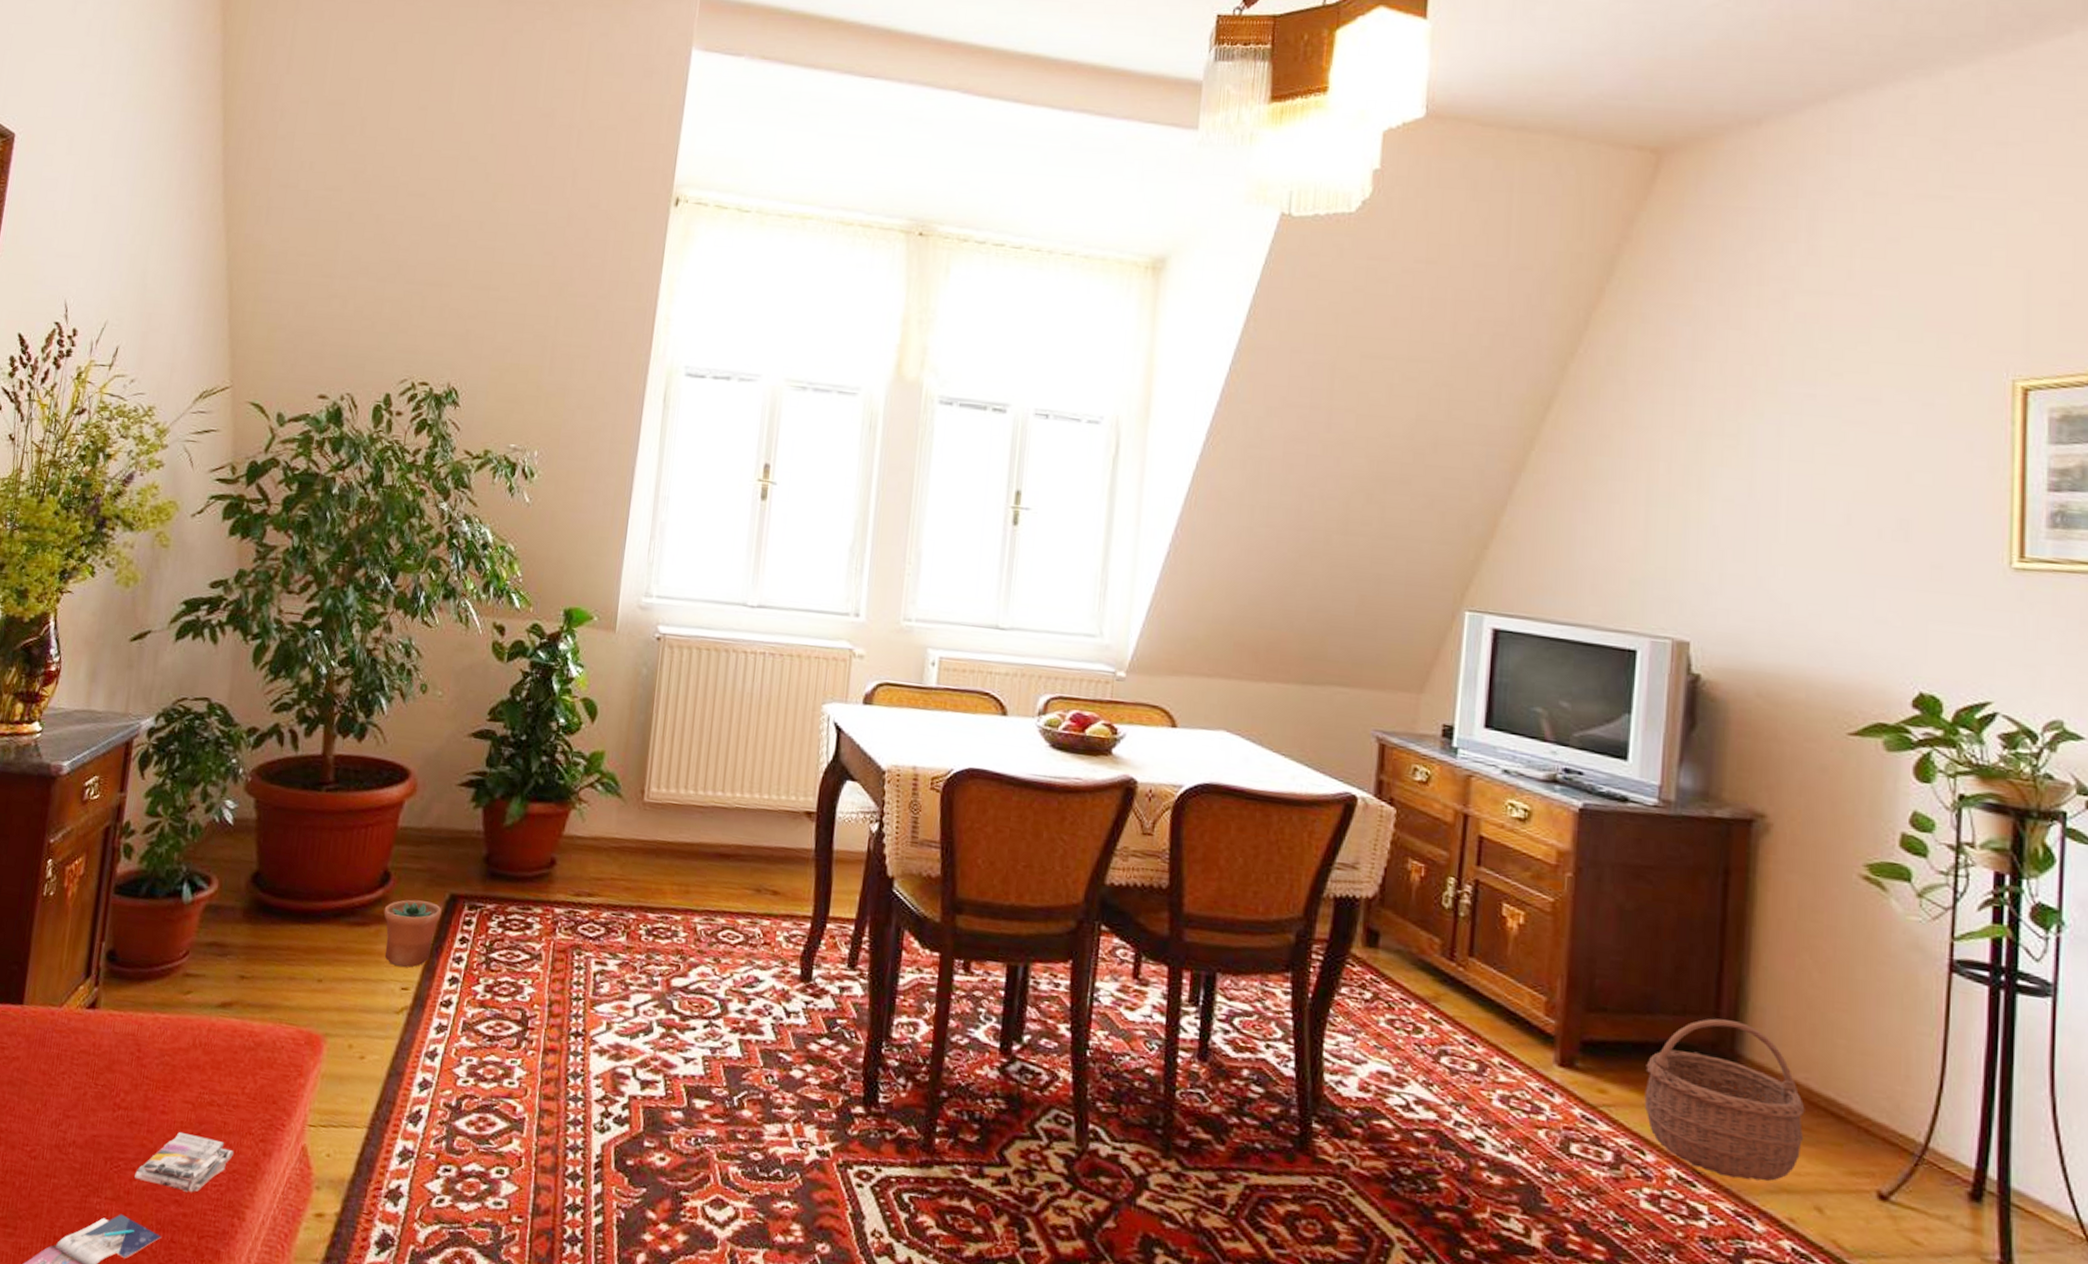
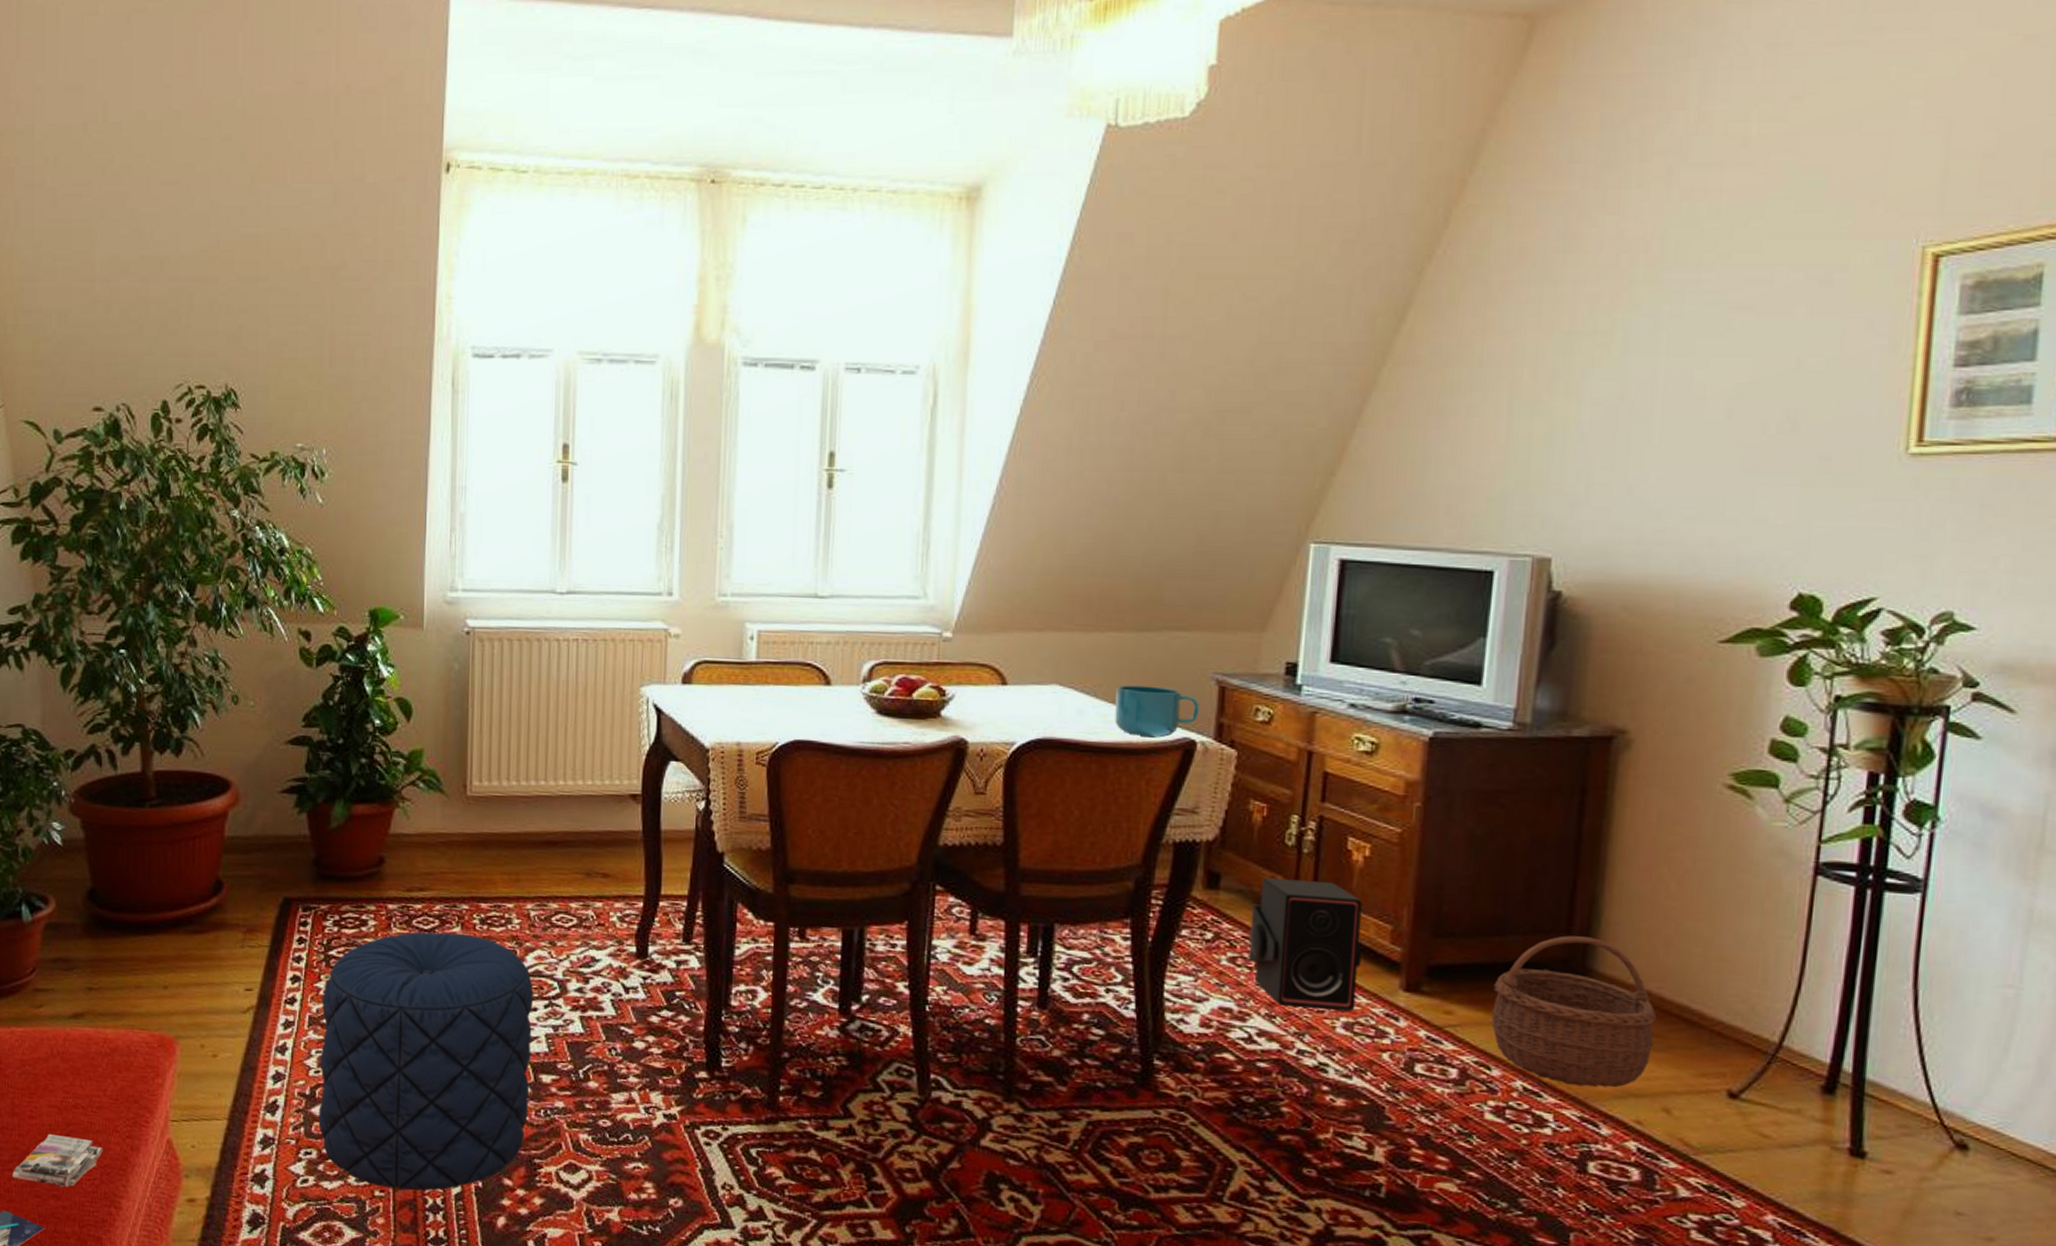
planter: present [383,899,442,968] -> none [220,905,277,970]
pouf: none [461,938,694,1220] -> present [318,931,533,1191]
cup: none [1279,735,1360,790] -> present [1114,685,1199,737]
stereo: none [1406,939,1518,1084] -> present [1248,878,1363,1011]

